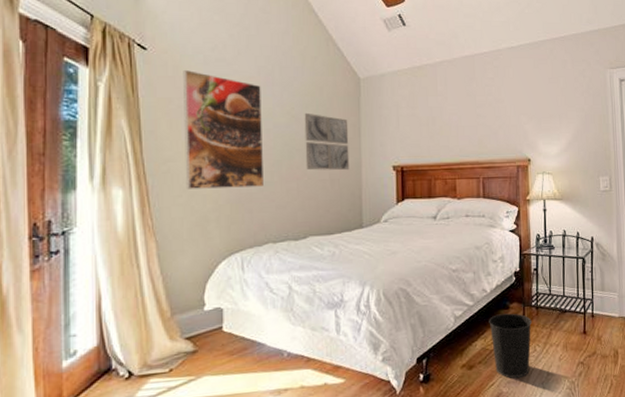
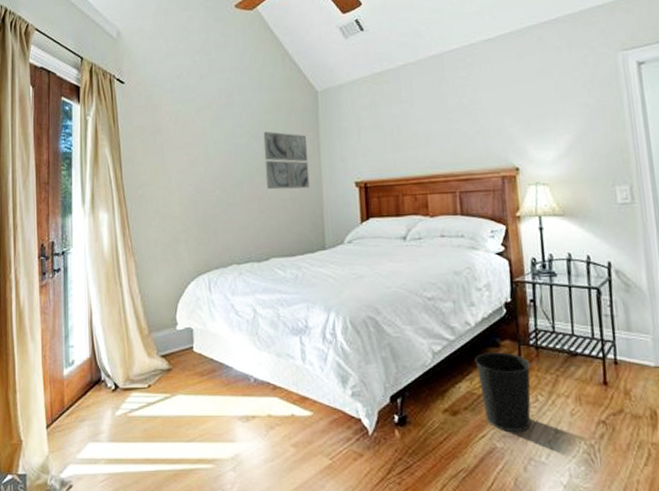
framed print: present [183,70,264,189] -> none [154,99,227,212]

